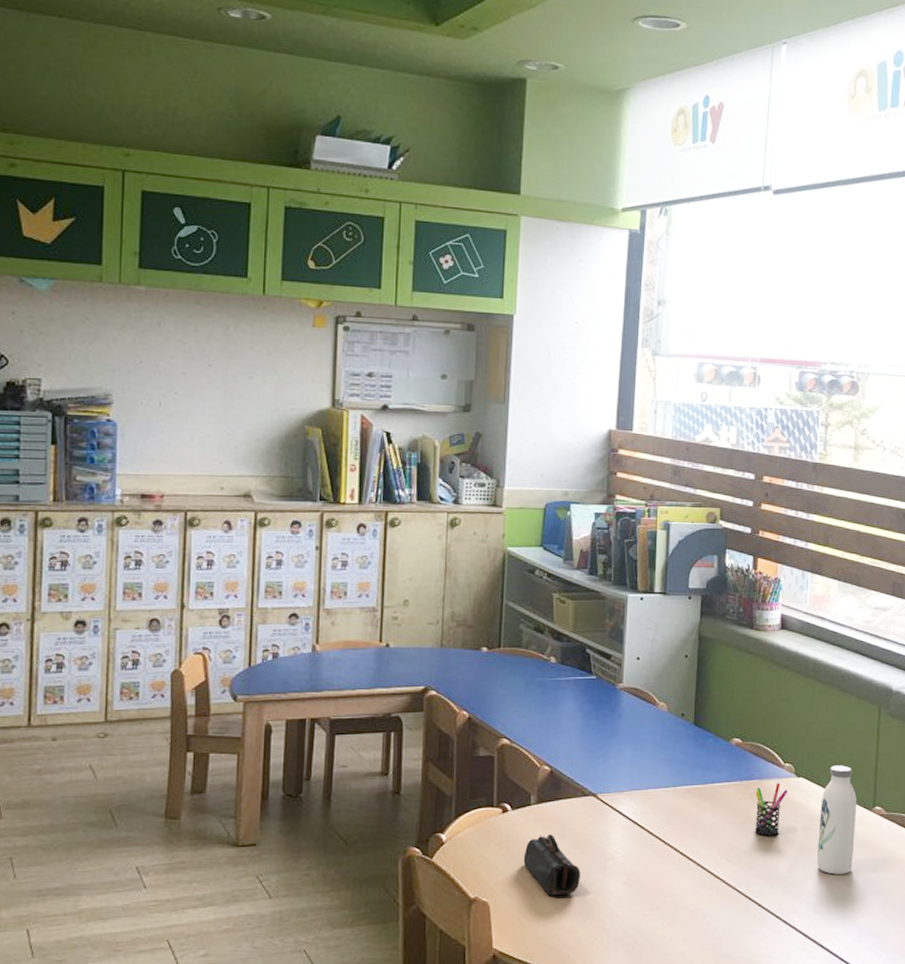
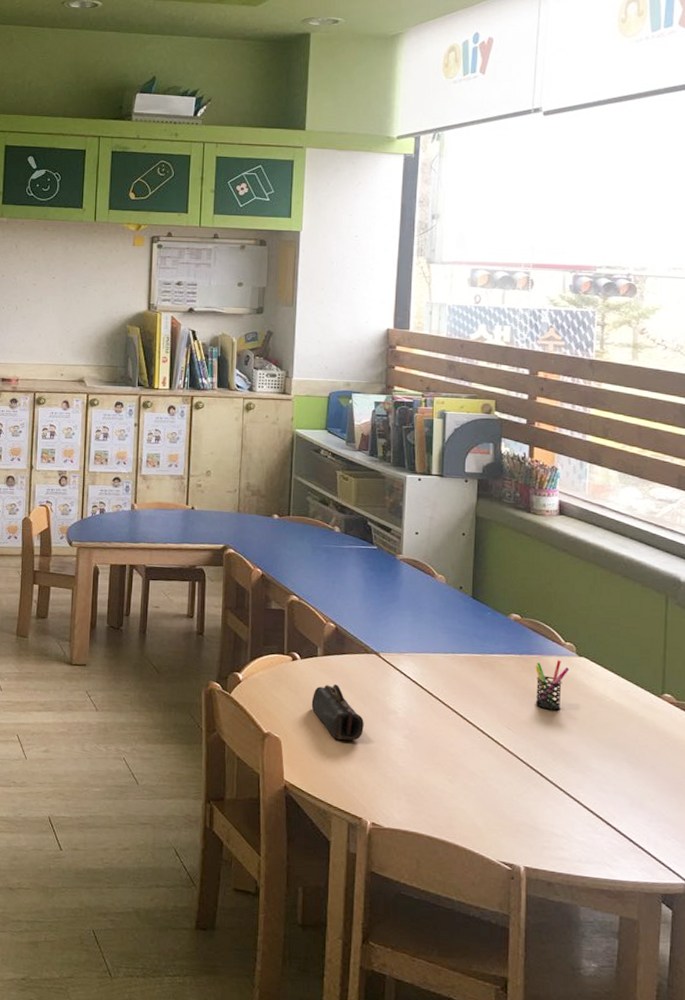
water bottle: present [817,765,857,875] -> none [602,649,644,757]

